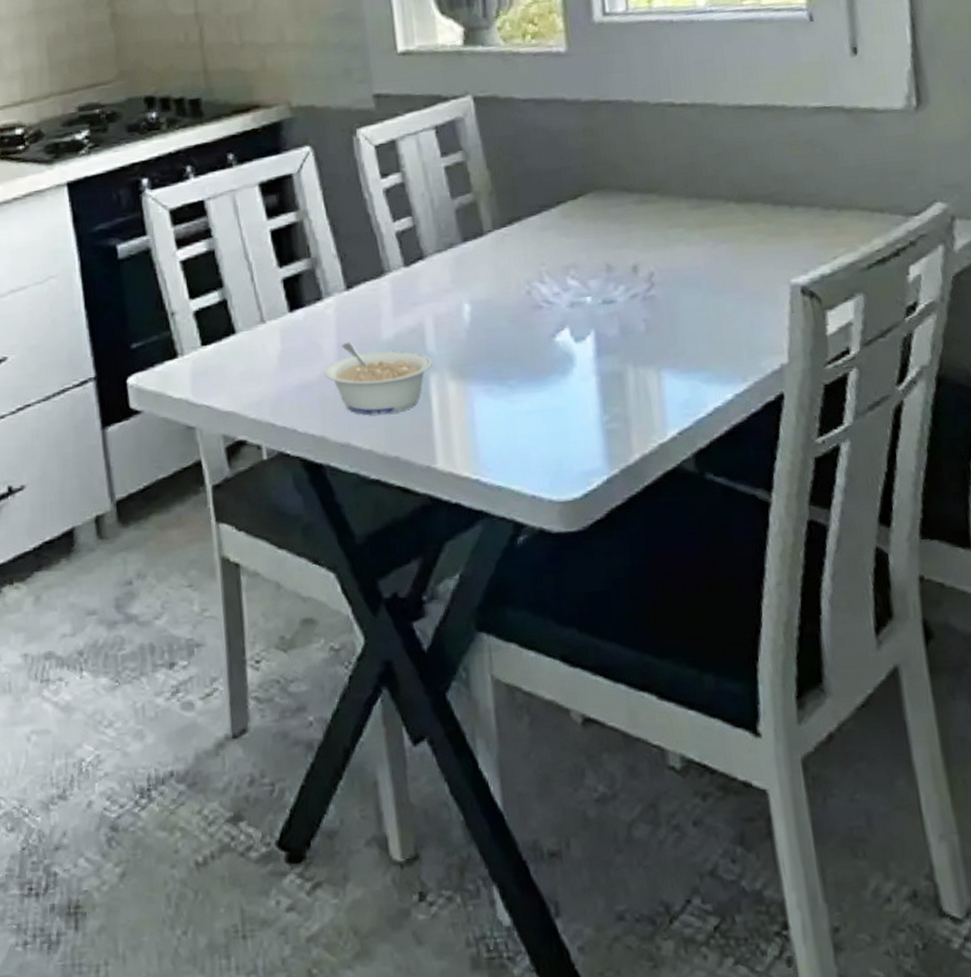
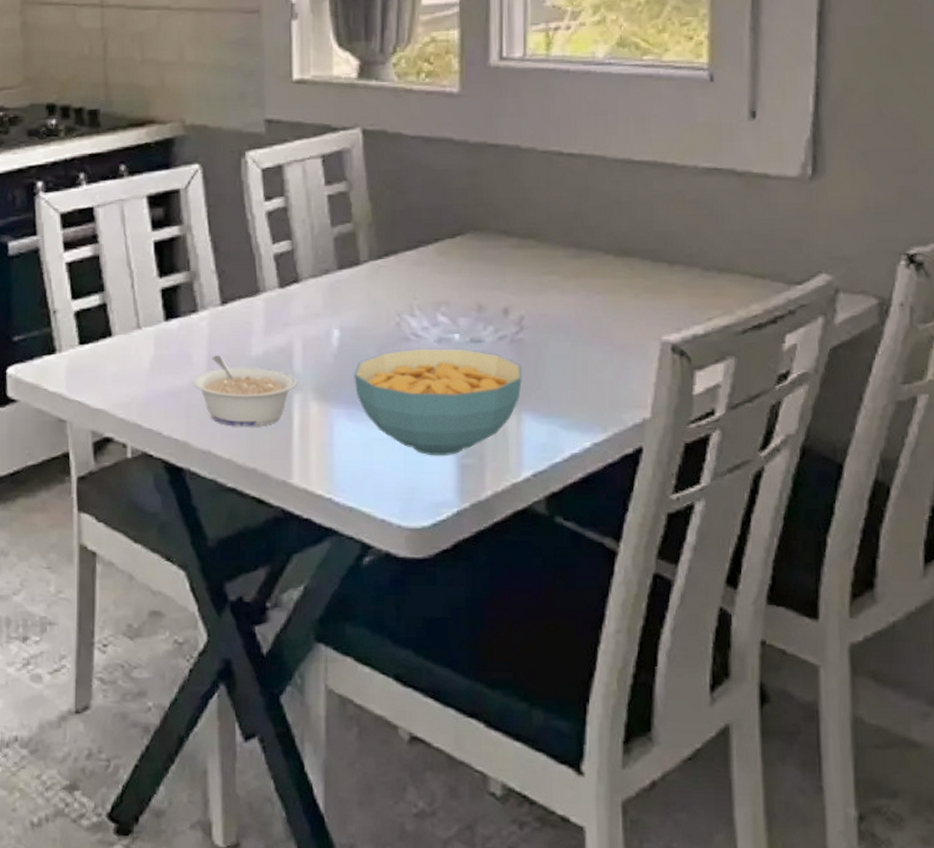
cereal bowl: none [489,311,659,424] -> present [354,348,522,456]

